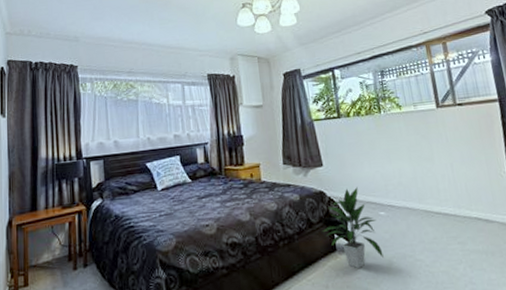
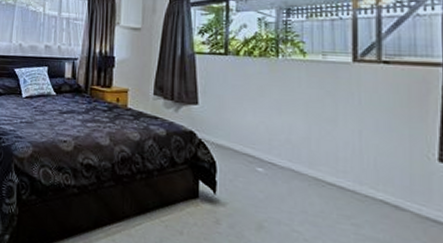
indoor plant: present [322,187,384,269] -> none [185,133,253,224]

